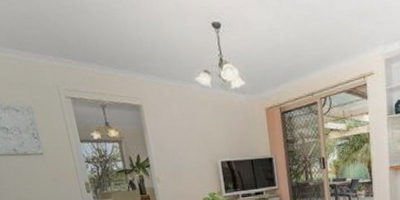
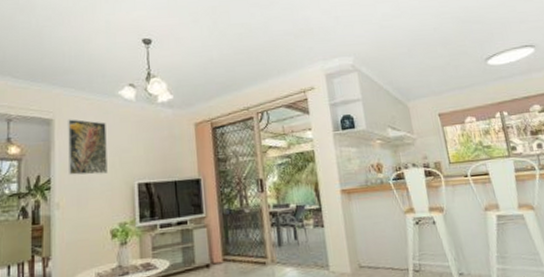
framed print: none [154,105,195,155] -> present [68,119,108,176]

